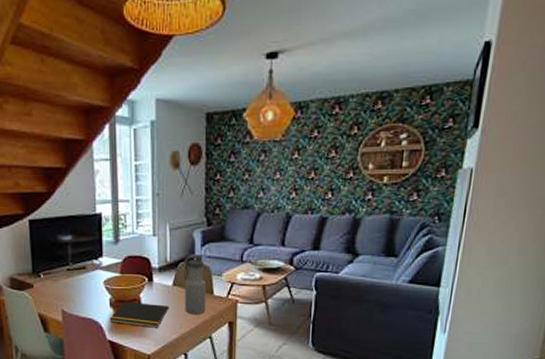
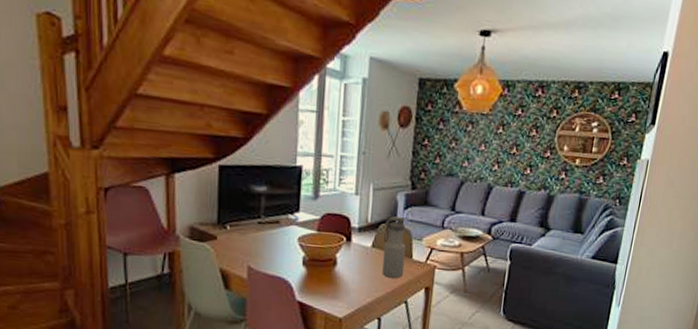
notepad: present [110,301,169,328] -> none [301,260,366,290]

